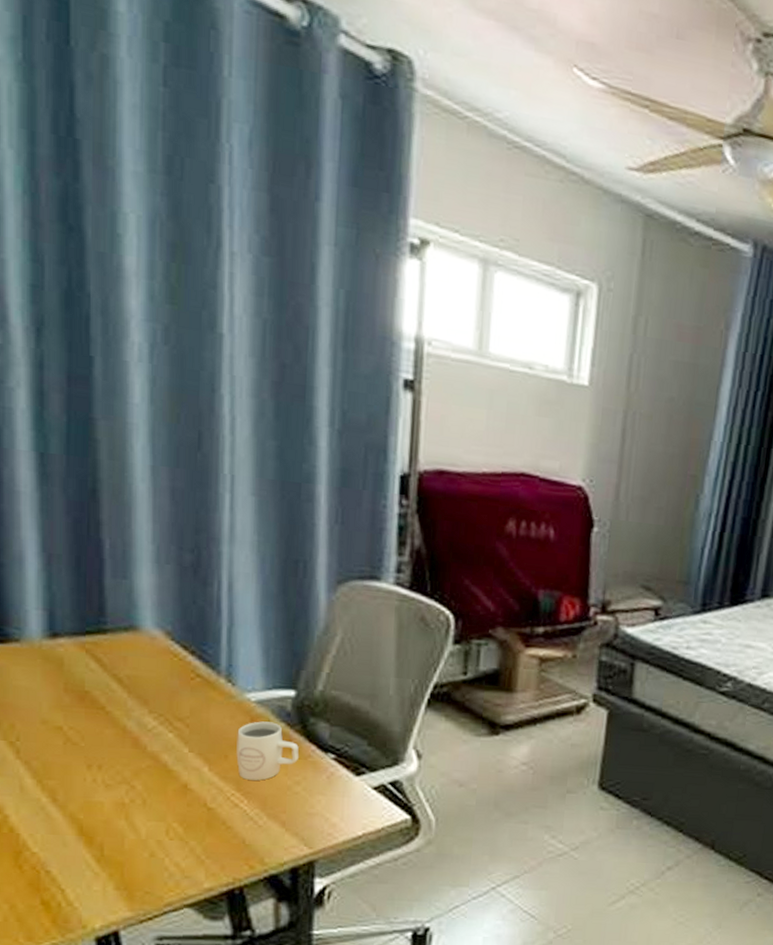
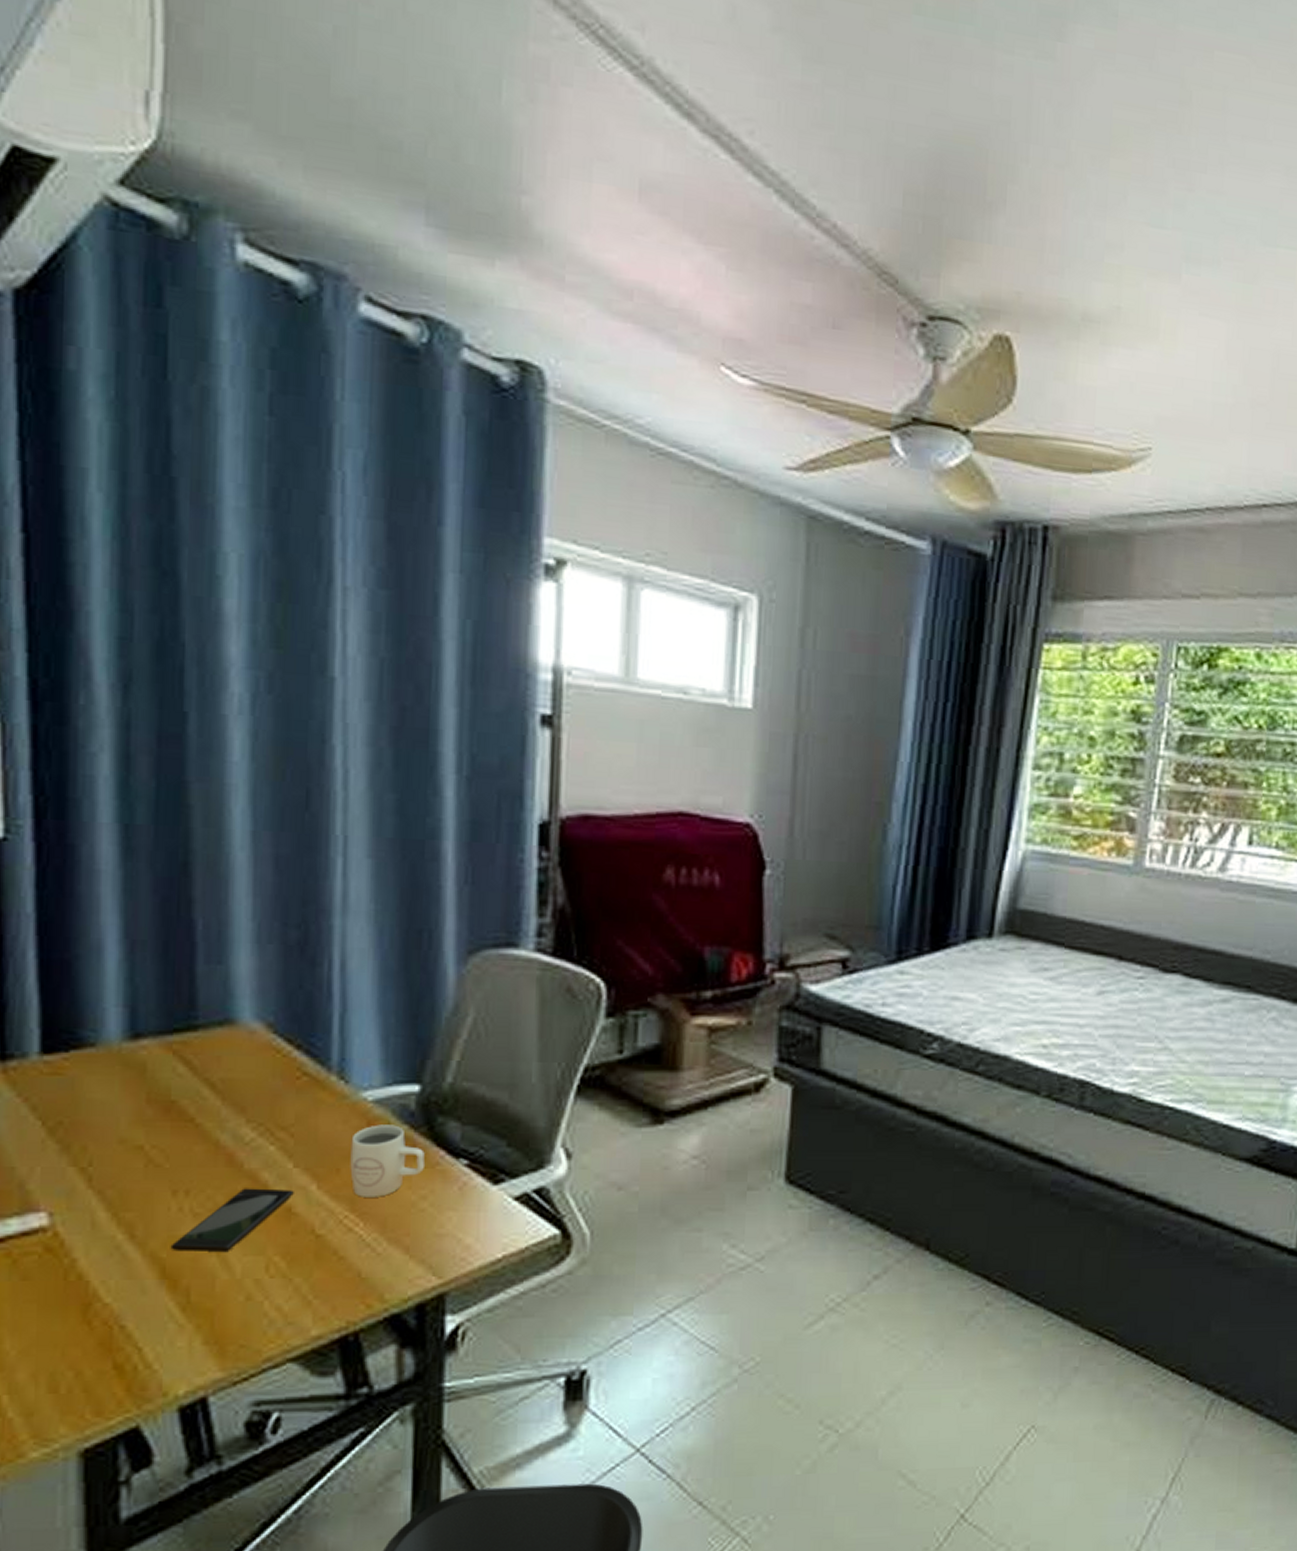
smartphone: none [86,766,189,817] -> present [170,1188,294,1251]

